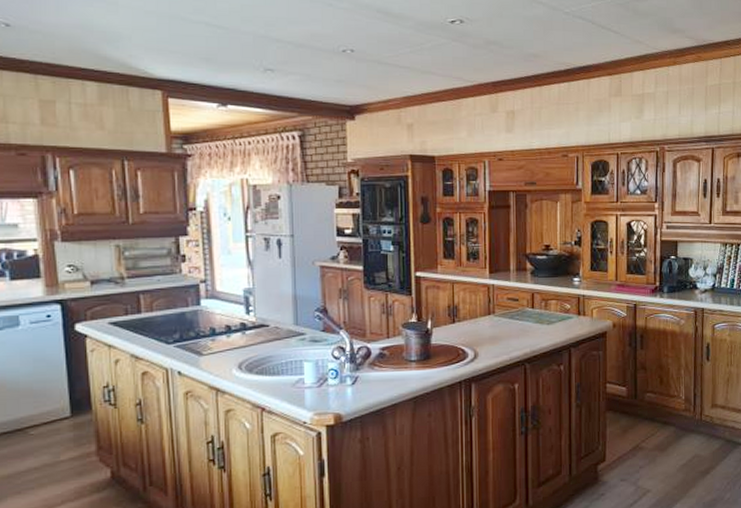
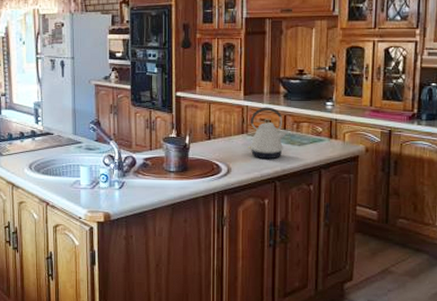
kettle: none [495,285,536,341] -> present [247,107,288,160]

